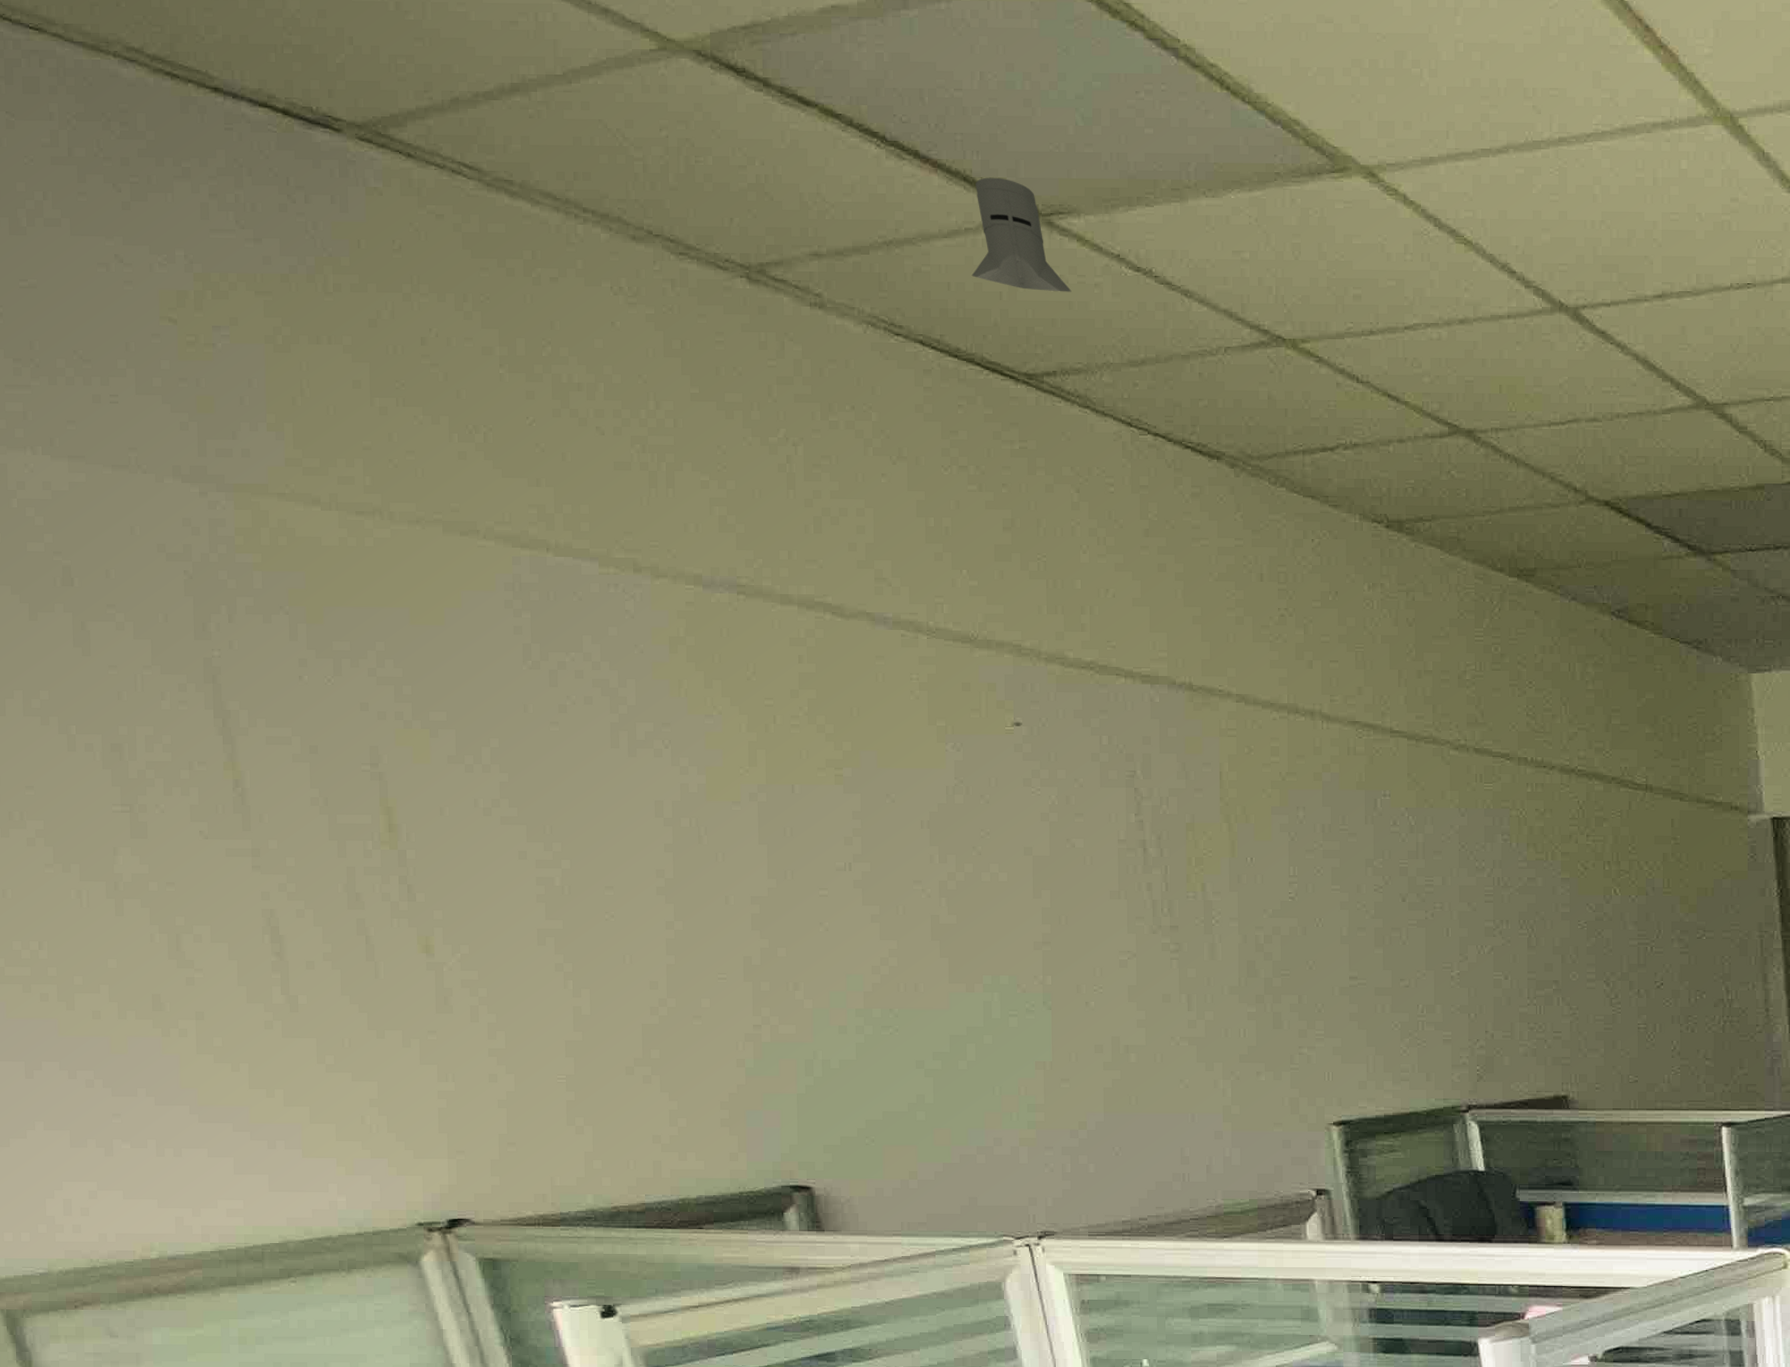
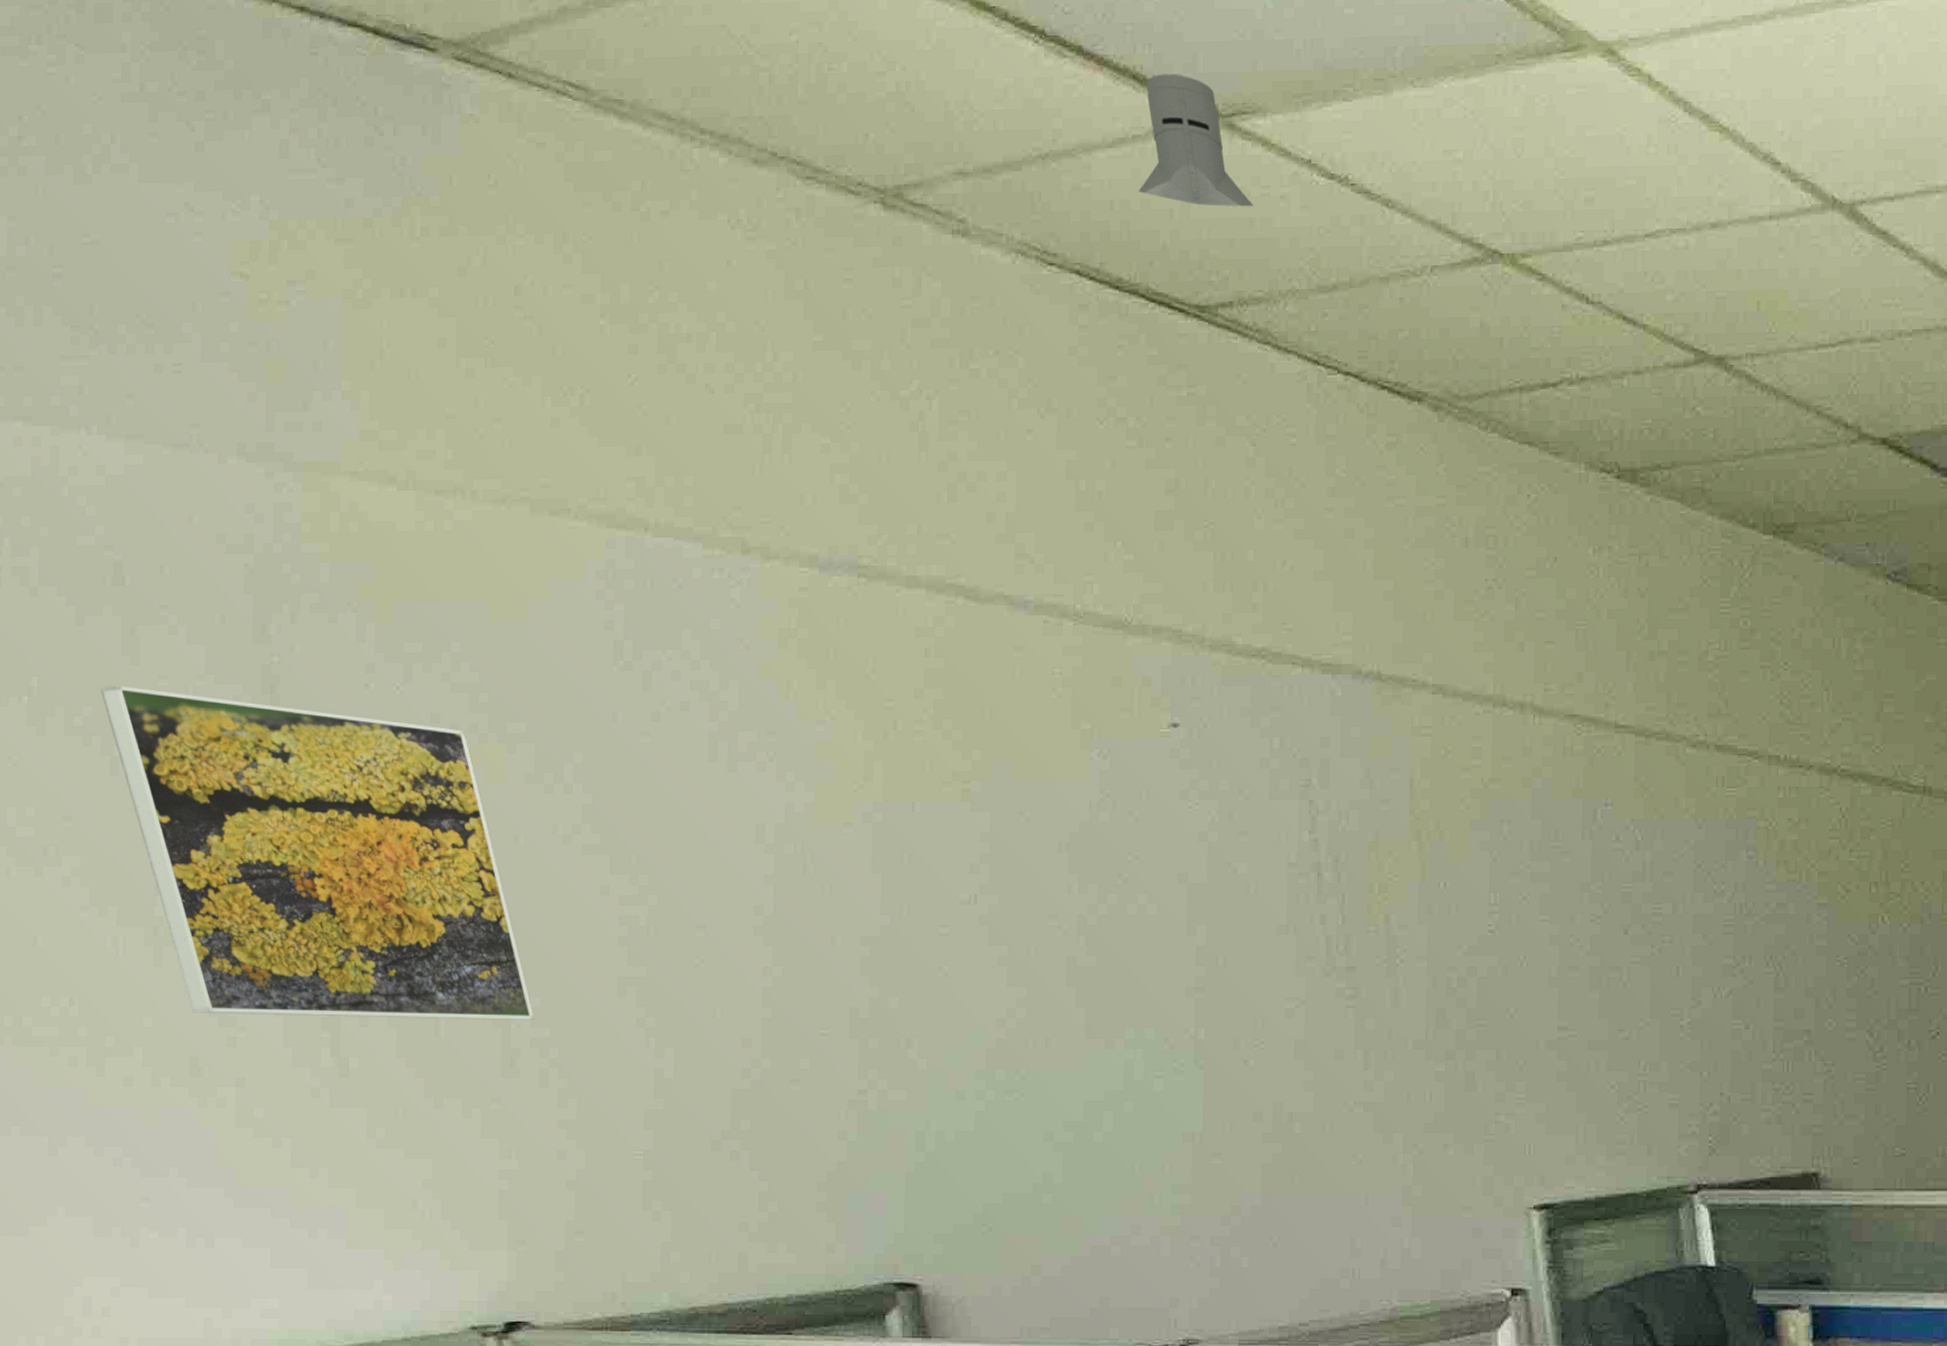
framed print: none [54,672,464,965] -> present [100,685,534,1021]

